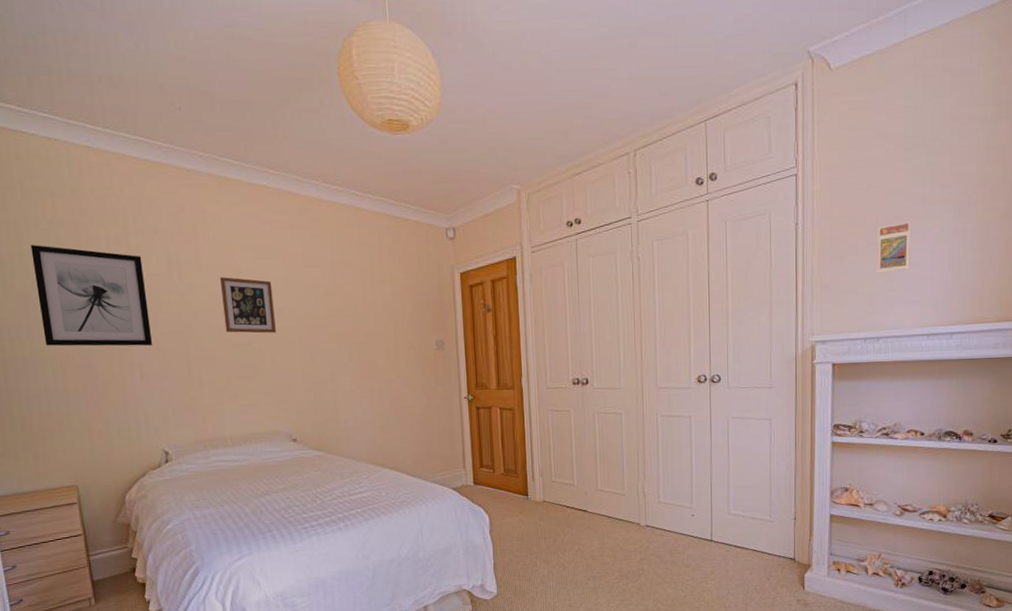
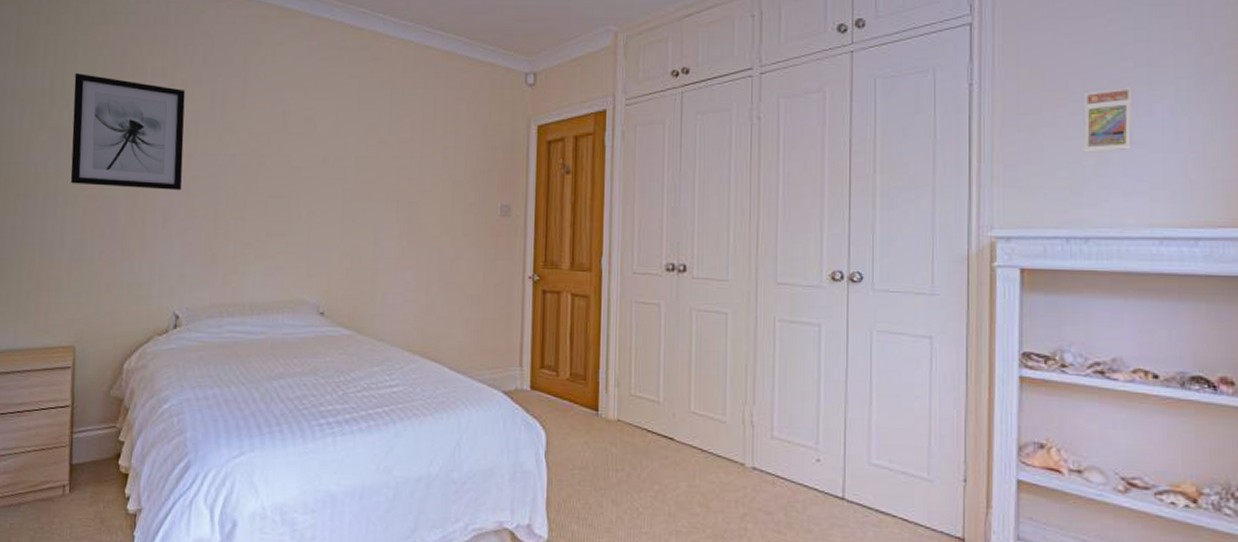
picture frame: present [219,277,276,333] -> none [262,117,321,184]

